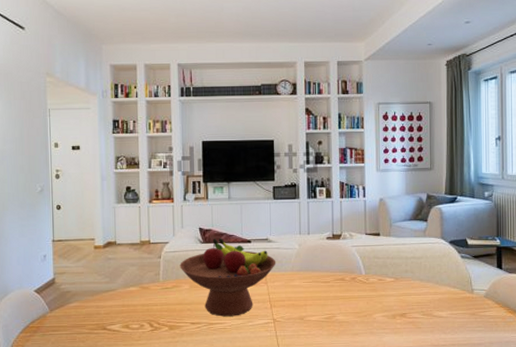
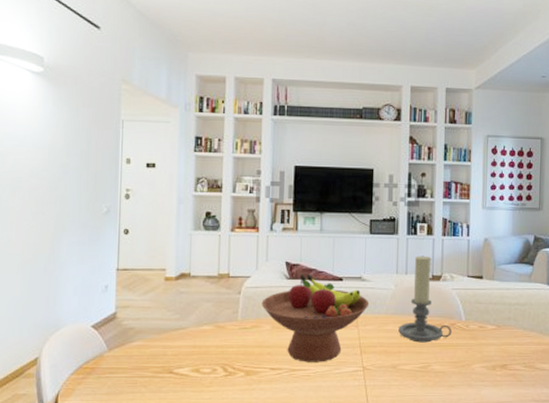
candle holder: none [304,217,353,296] -> present [398,255,451,343]

